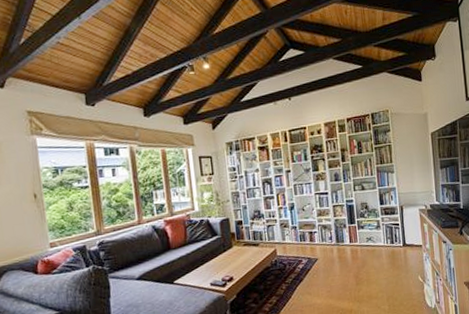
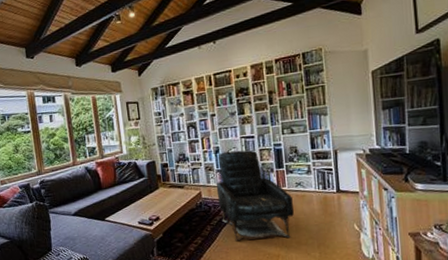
armchair: none [291,206,366,298] -> present [216,150,295,241]

